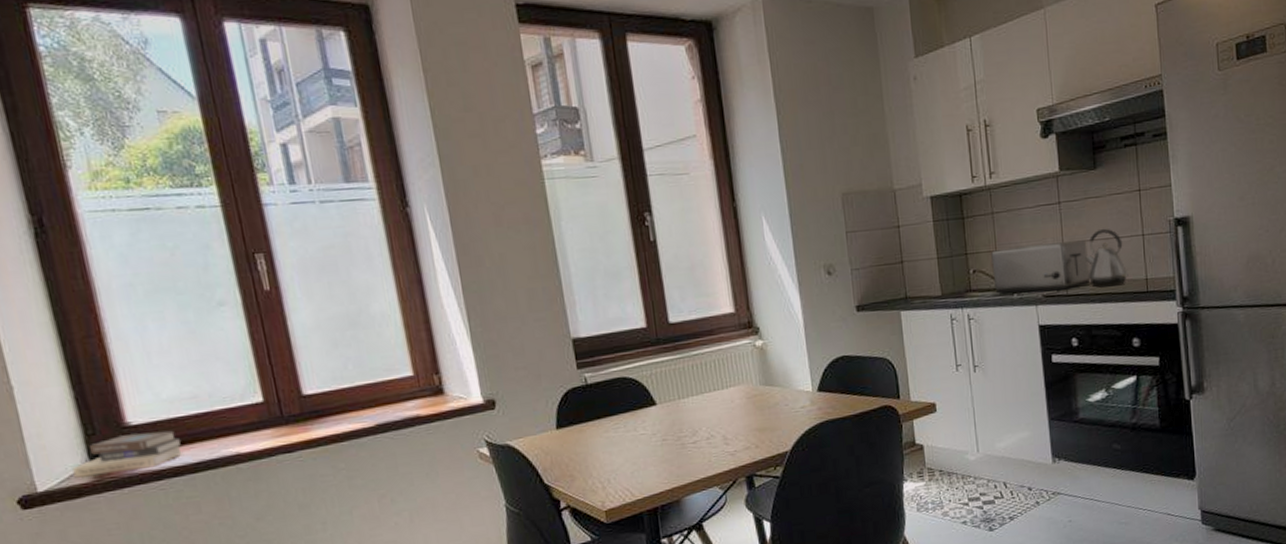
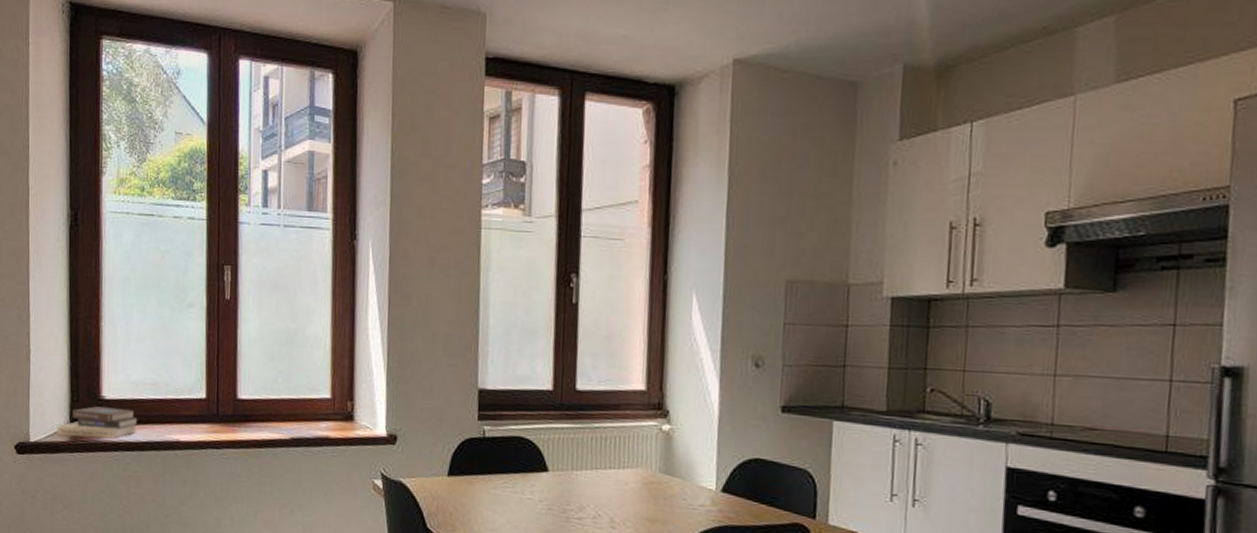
toaster: present [991,239,1091,294] -> none [955,369,1089,432]
kettle: present [1085,228,1129,288] -> none [1083,364,1142,438]

